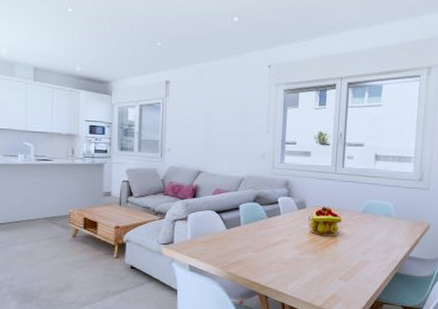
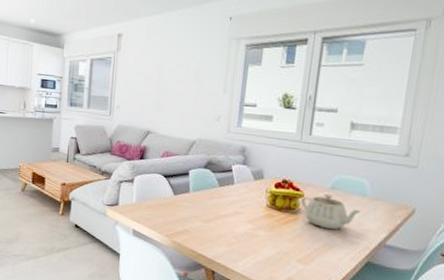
teapot: none [338,217,388,248] -> present [300,193,361,230]

